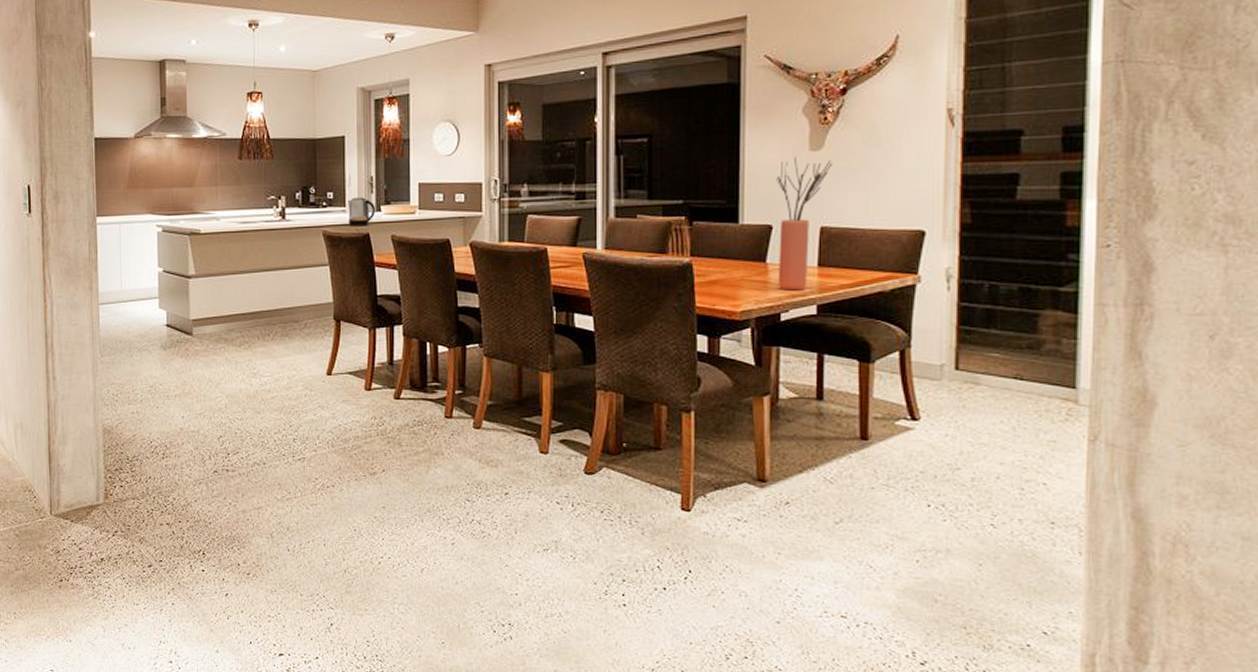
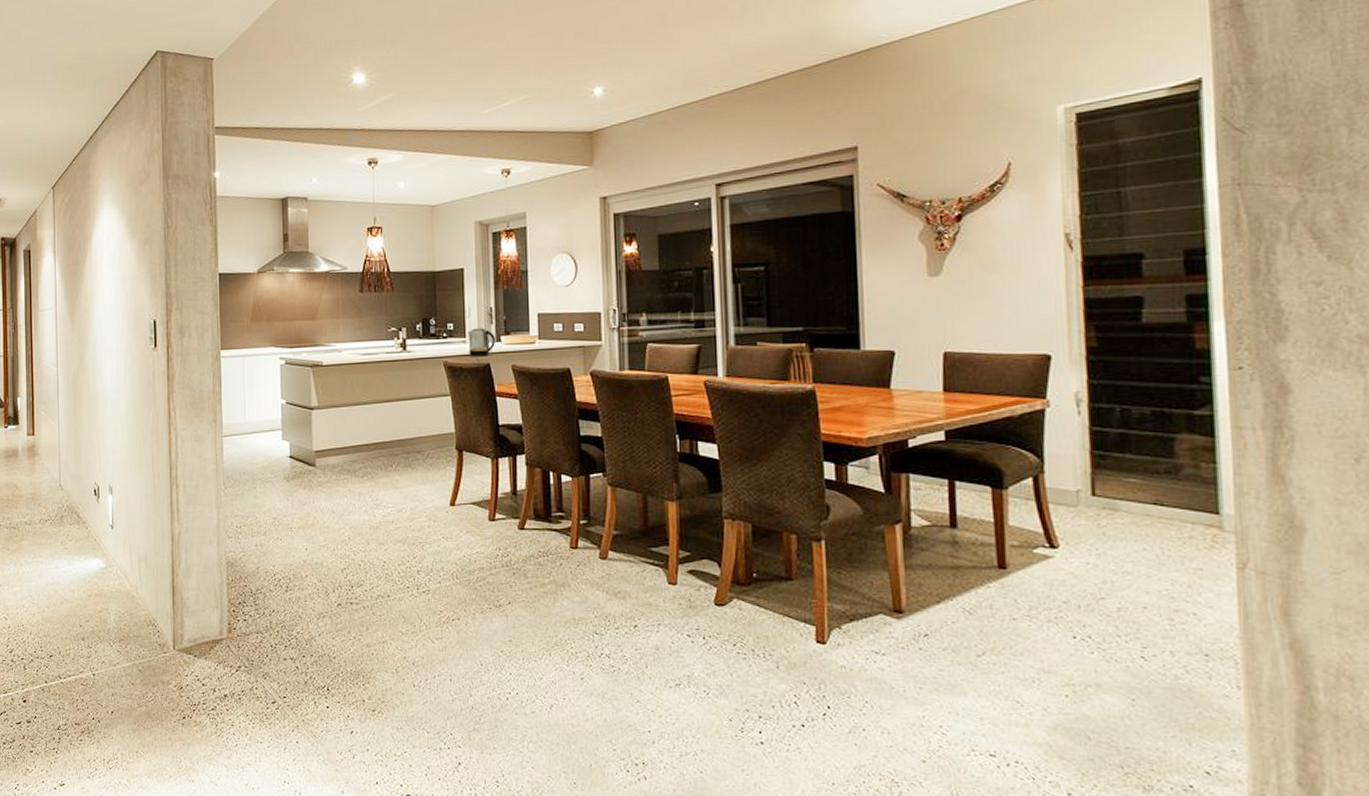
vase: present [776,157,833,291] -> none [896,283,953,417]

